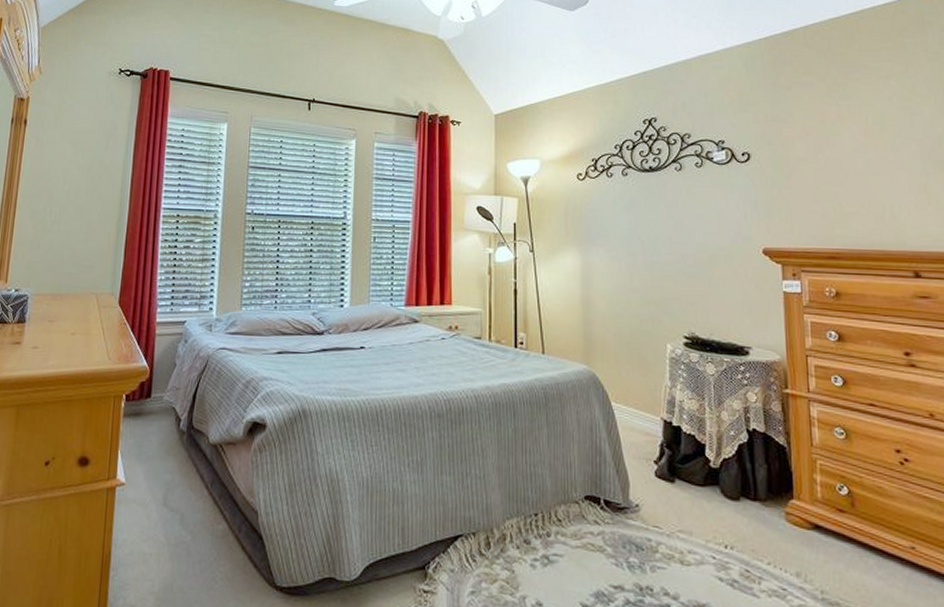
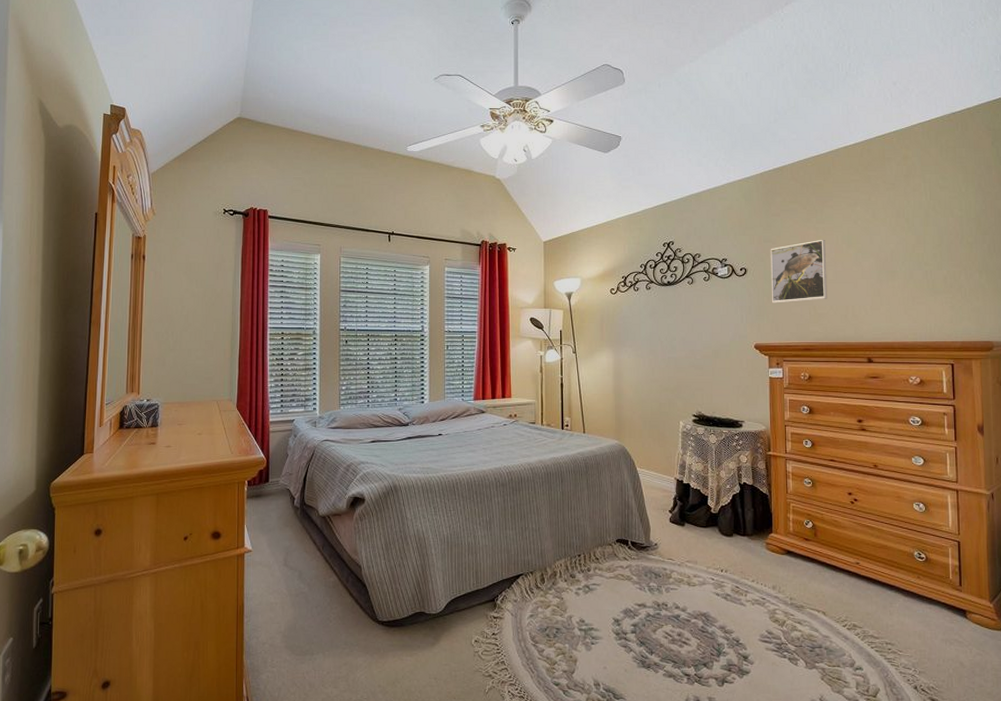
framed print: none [780,119,857,198] -> present [770,239,828,304]

